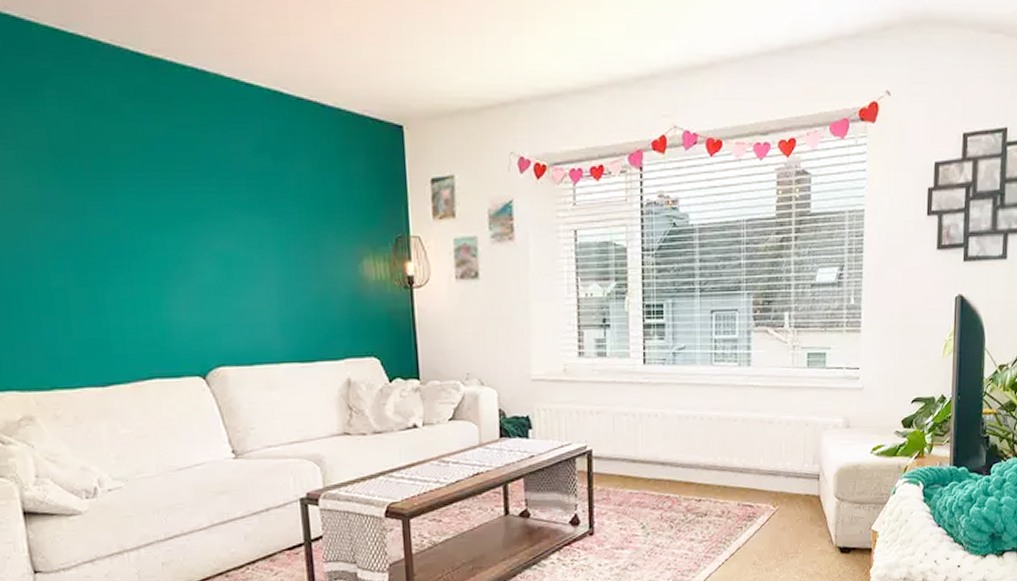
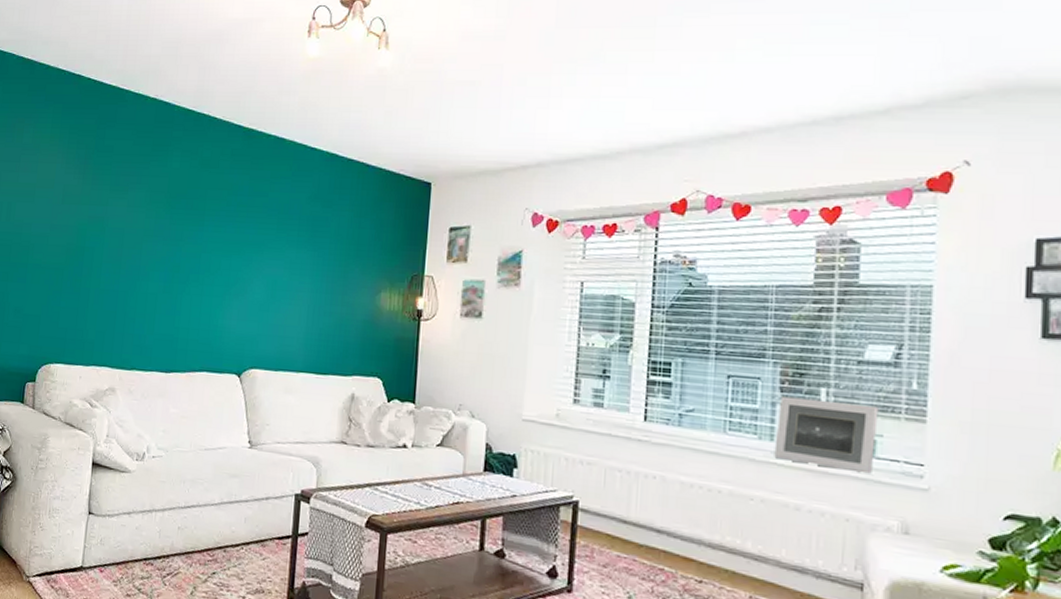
picture frame: none [751,323,827,383] -> present [774,396,879,474]

